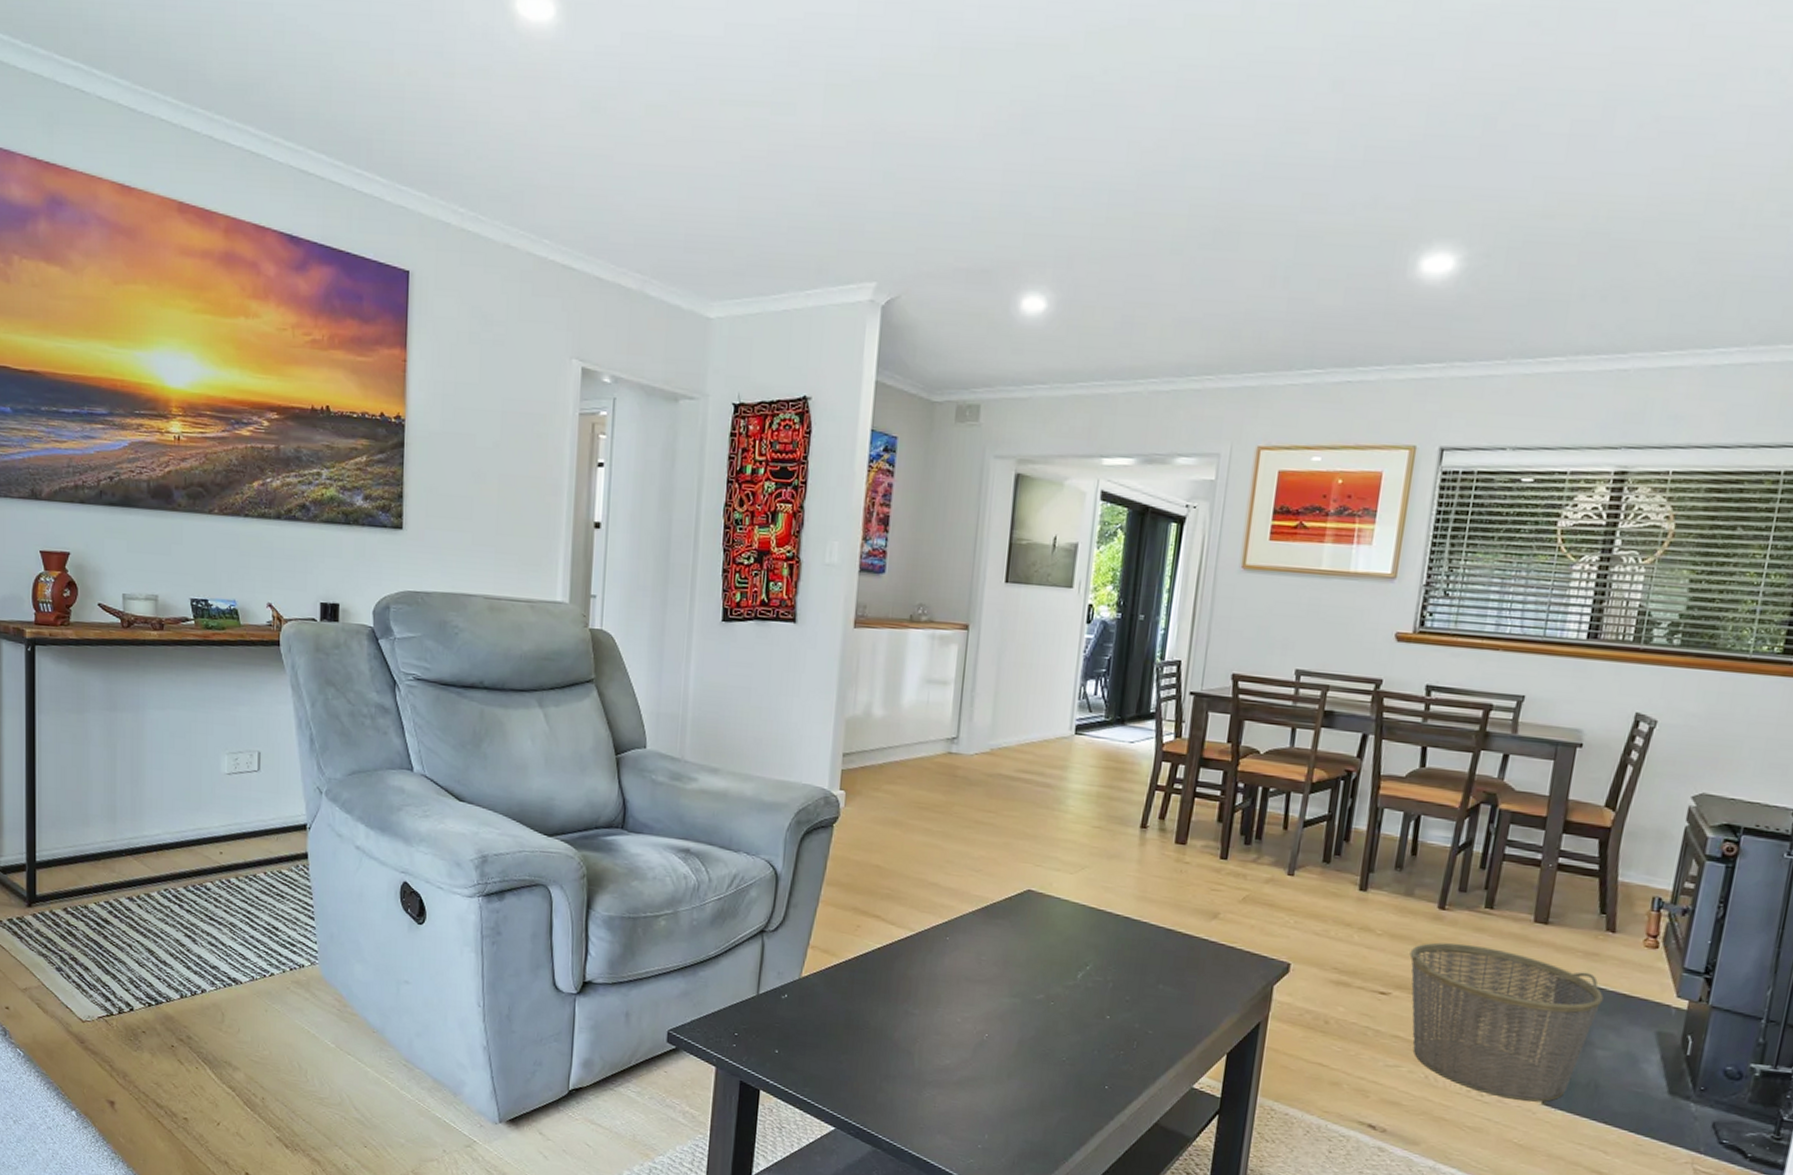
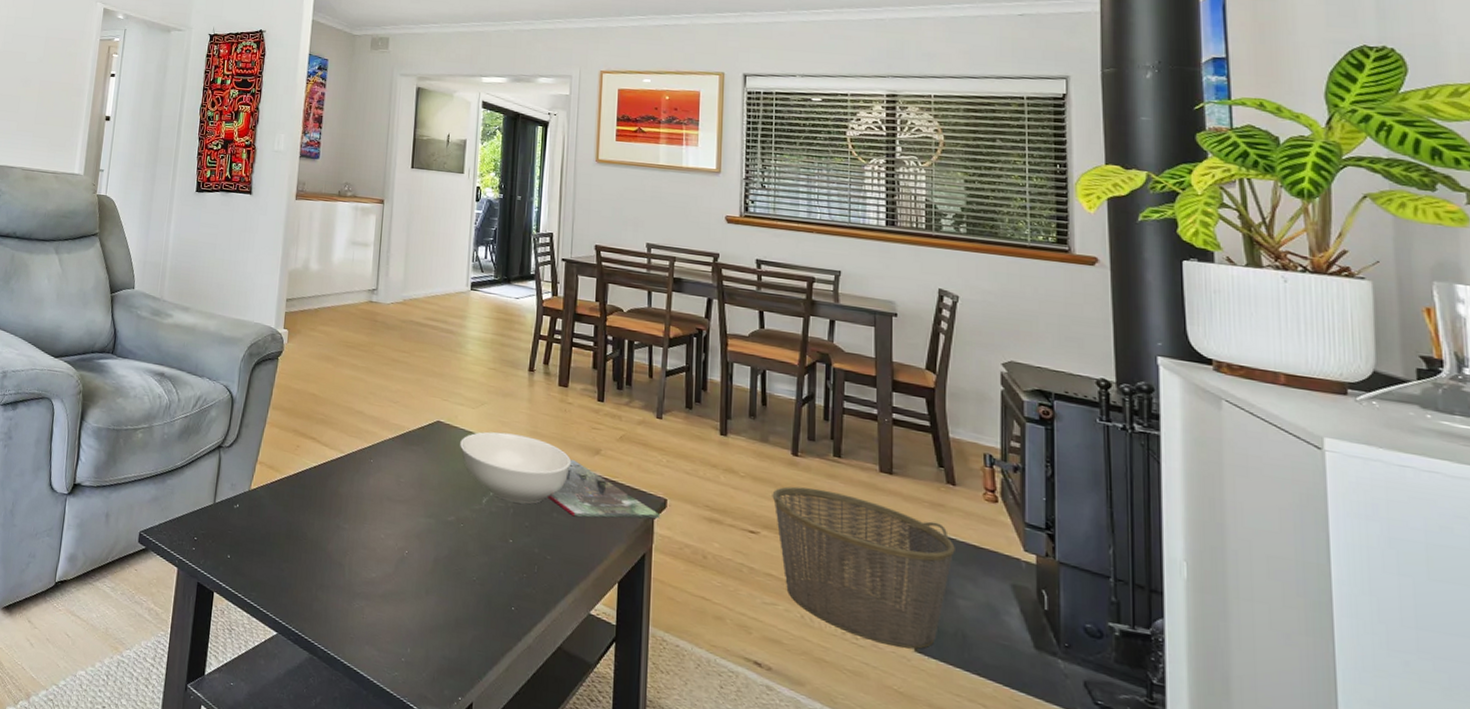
bowl: none [1053,899,1185,977] -> present [460,431,572,504]
magazine: none [1153,926,1282,988] -> present [548,460,661,519]

